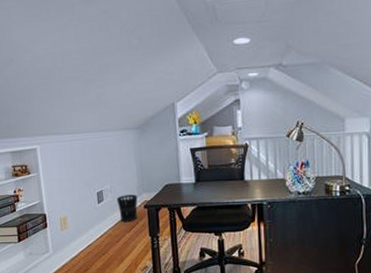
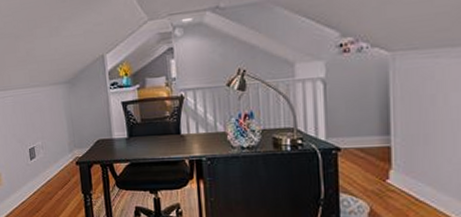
wastebasket: present [116,194,138,223] -> none [48,151,70,179]

